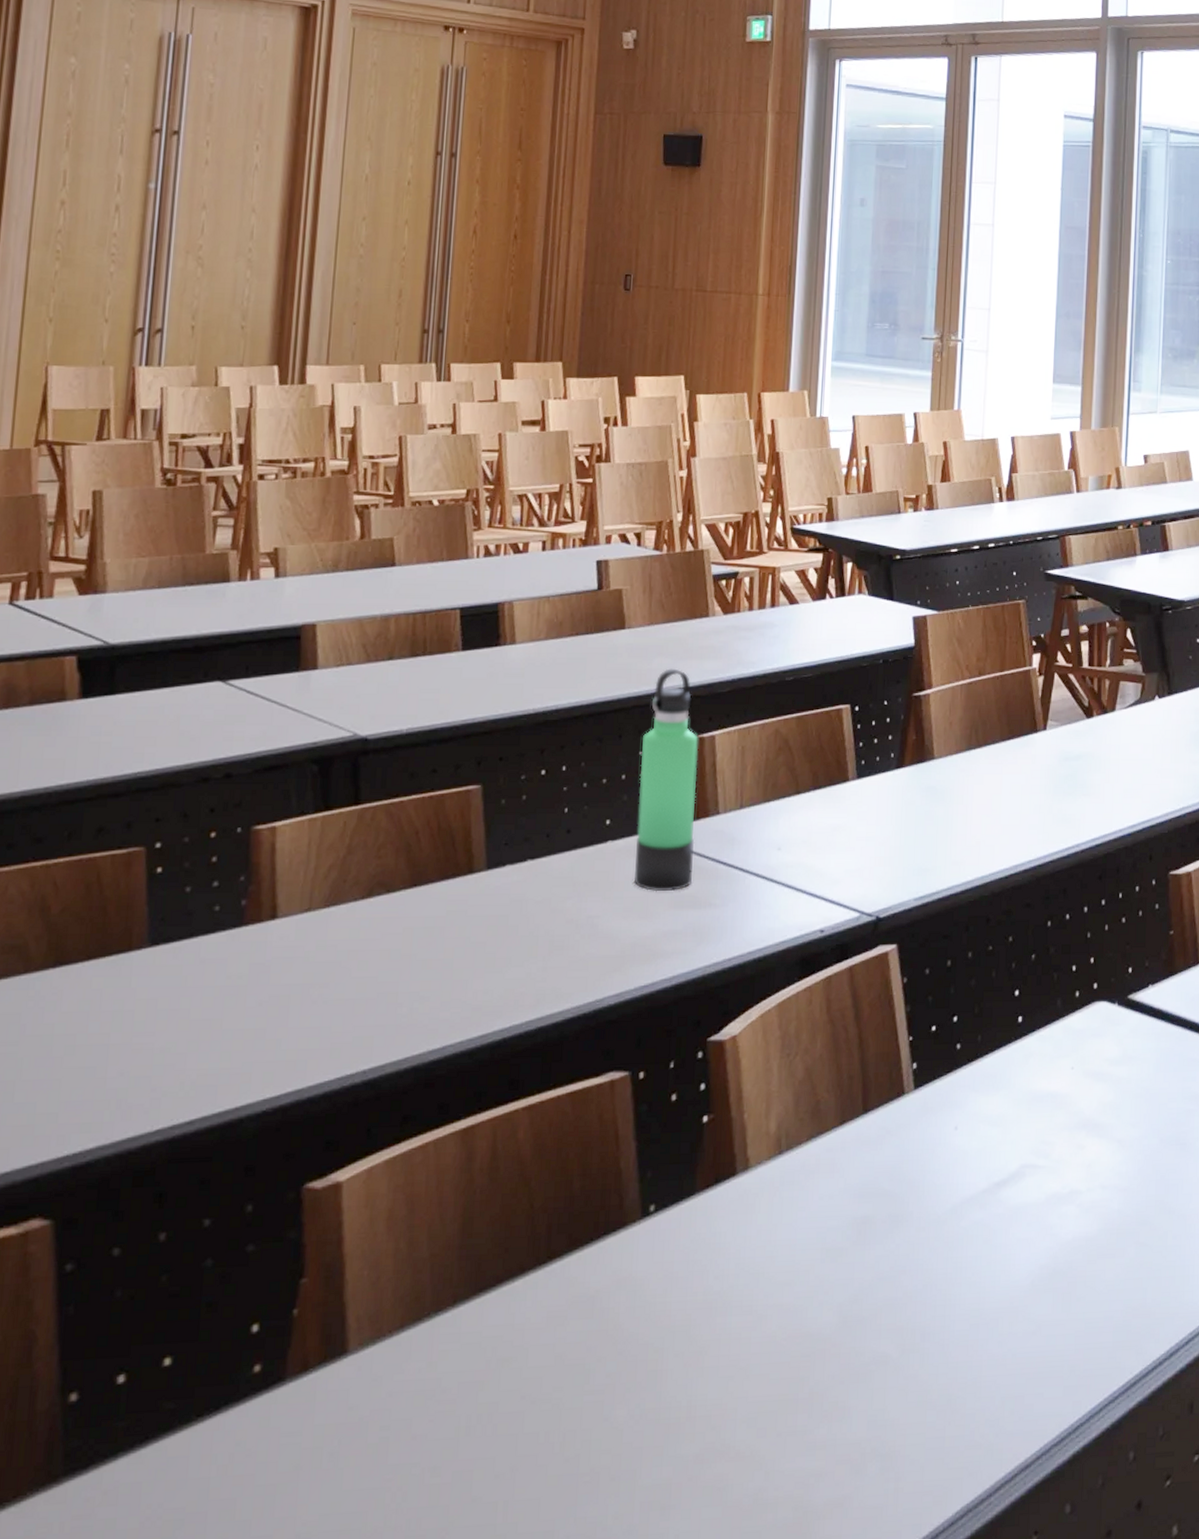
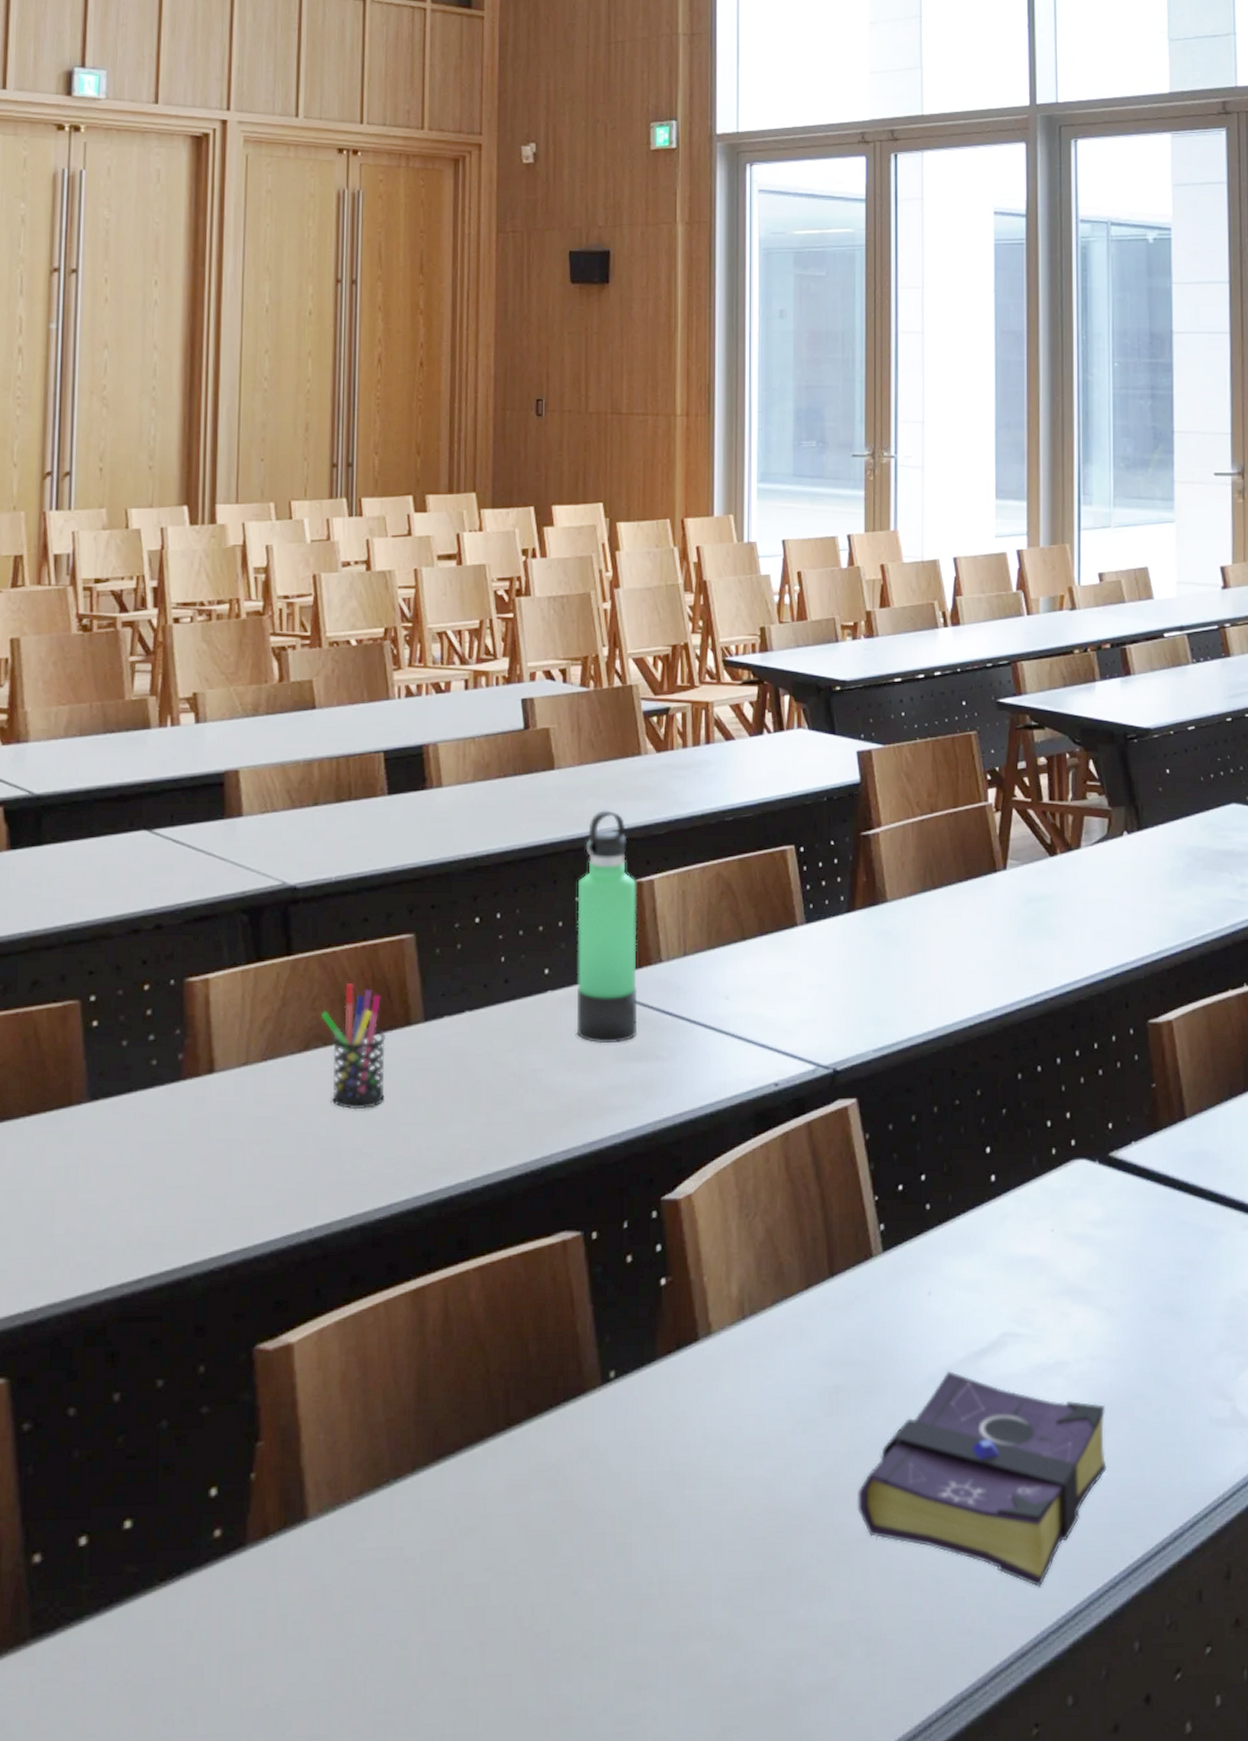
pen holder: none [386,832,448,955] -> present [321,983,386,1110]
book: none [879,1201,1114,1403] -> present [857,1371,1107,1587]

